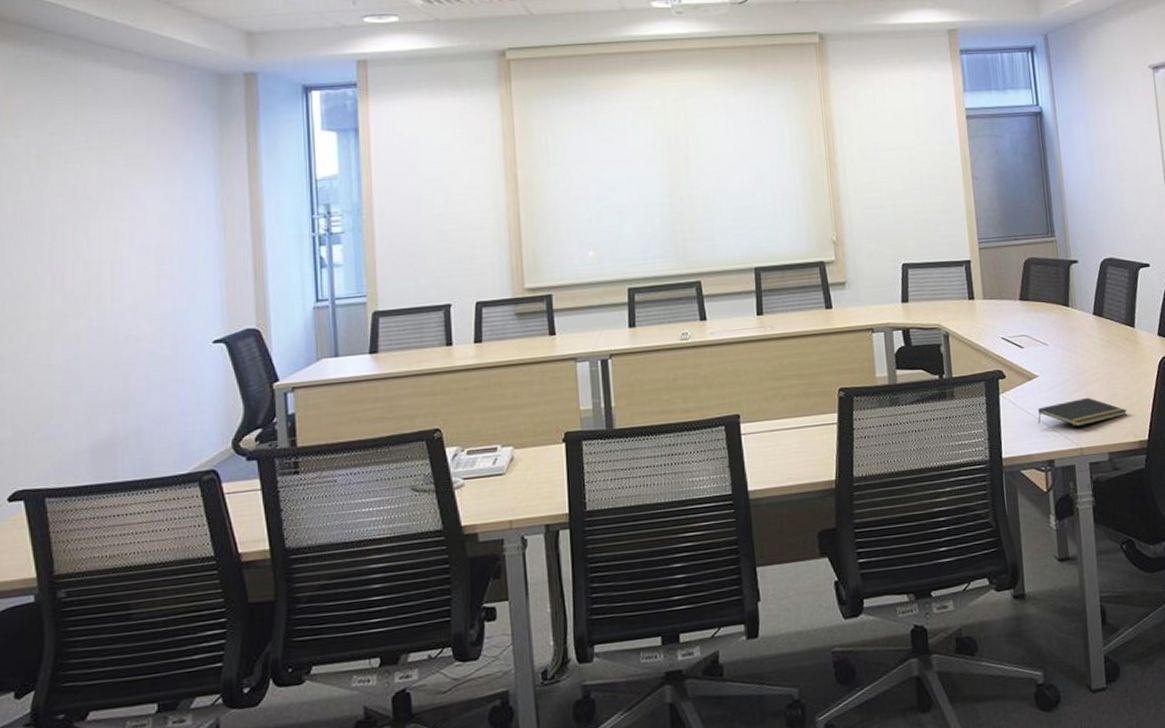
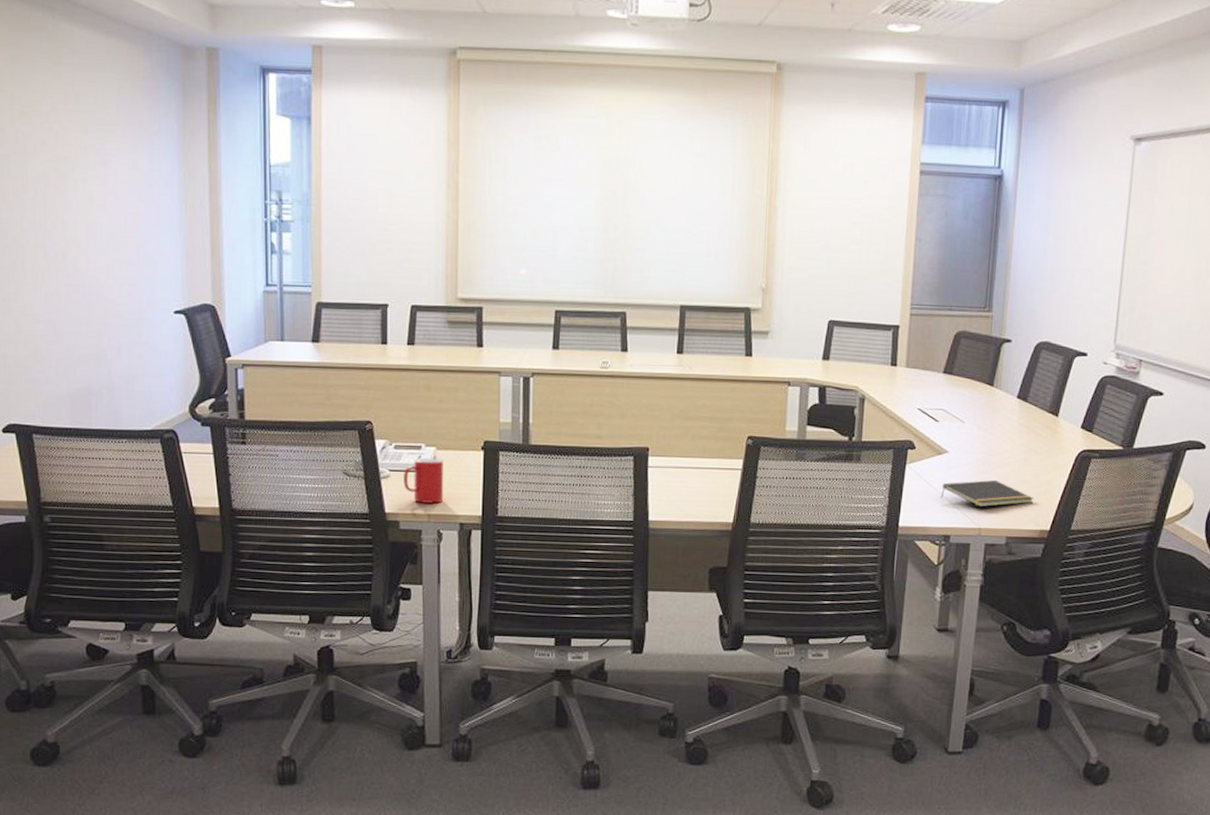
cup: none [479,458,526,510] -> present [403,457,444,504]

